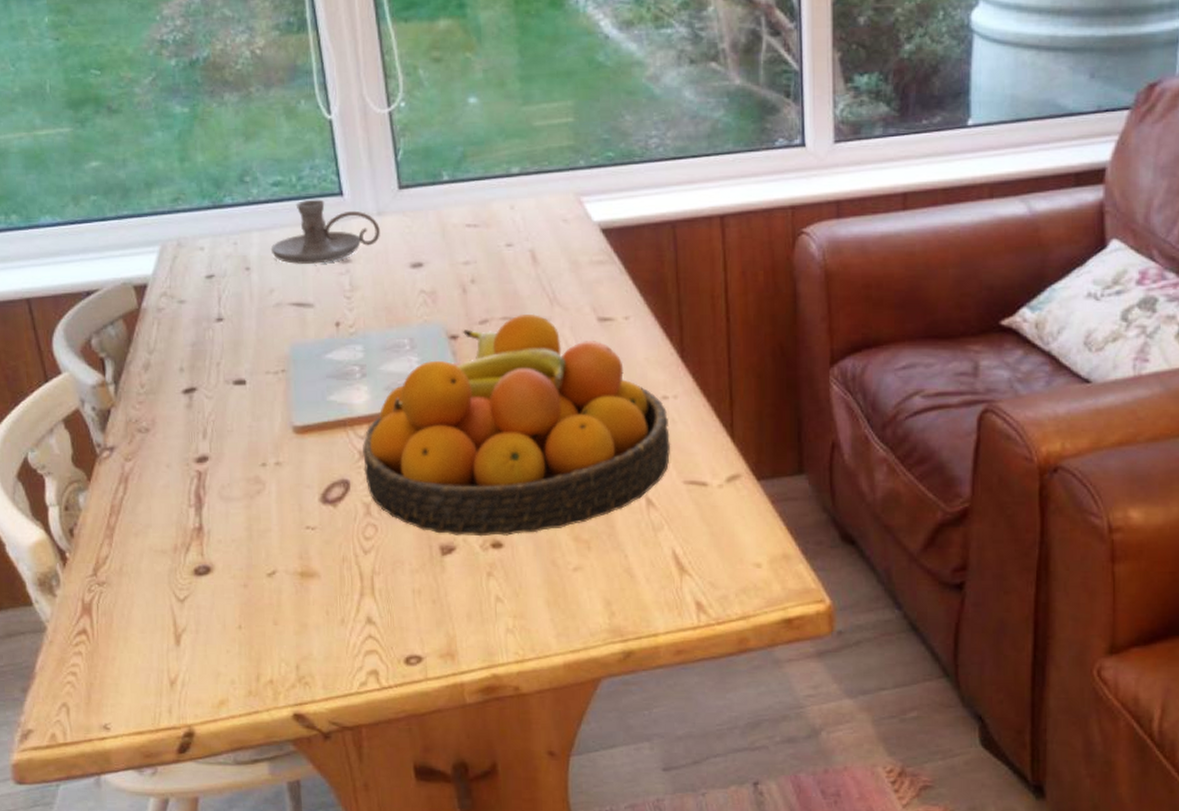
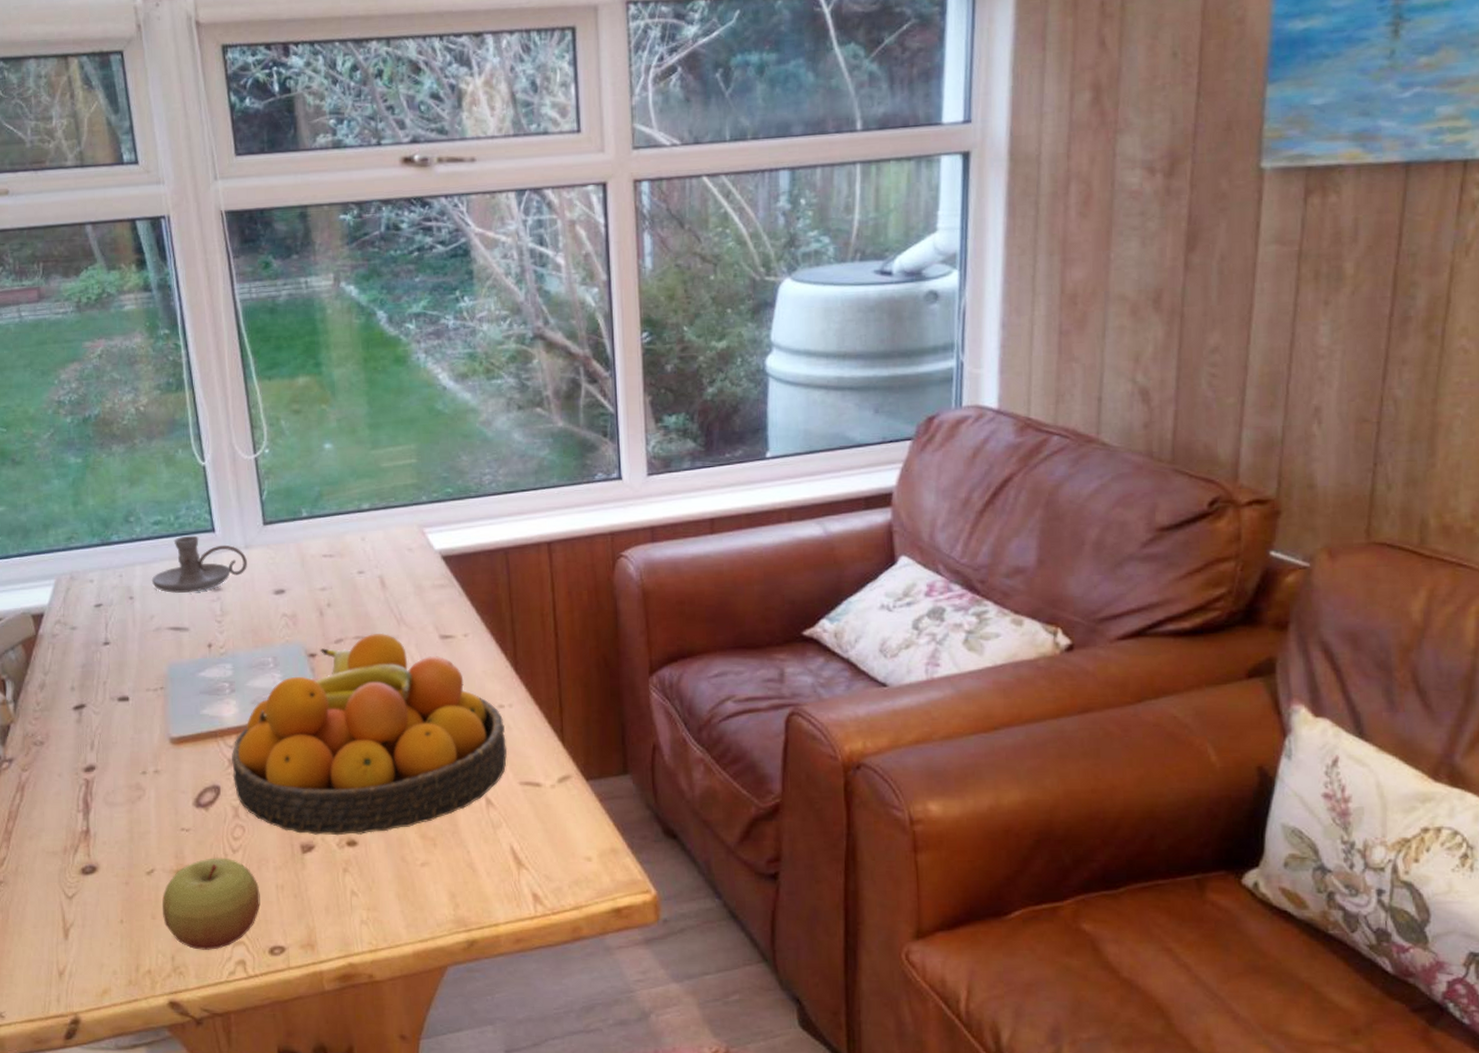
apple: none [285,559,395,659] -> present [162,858,260,950]

